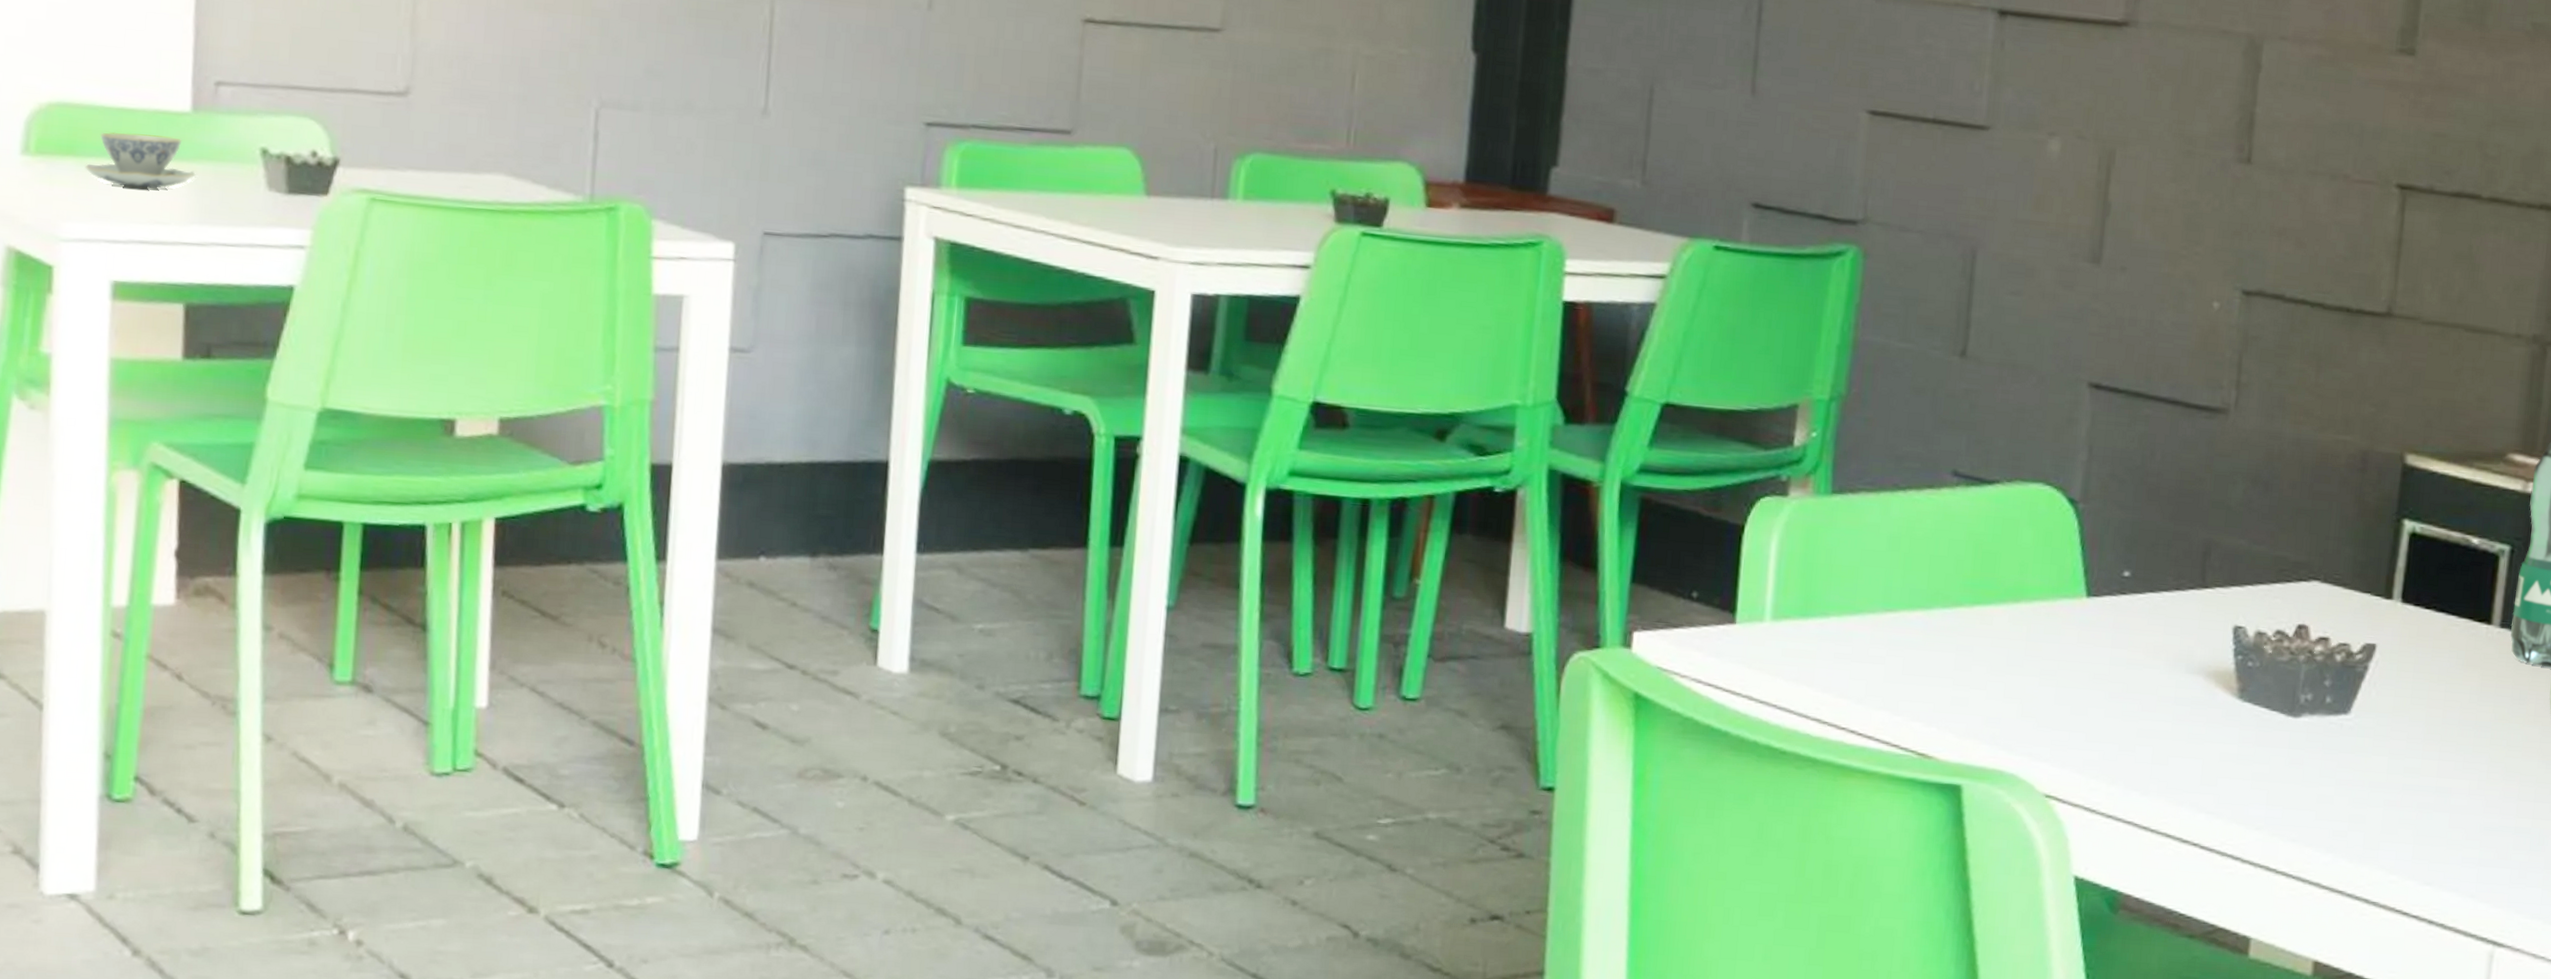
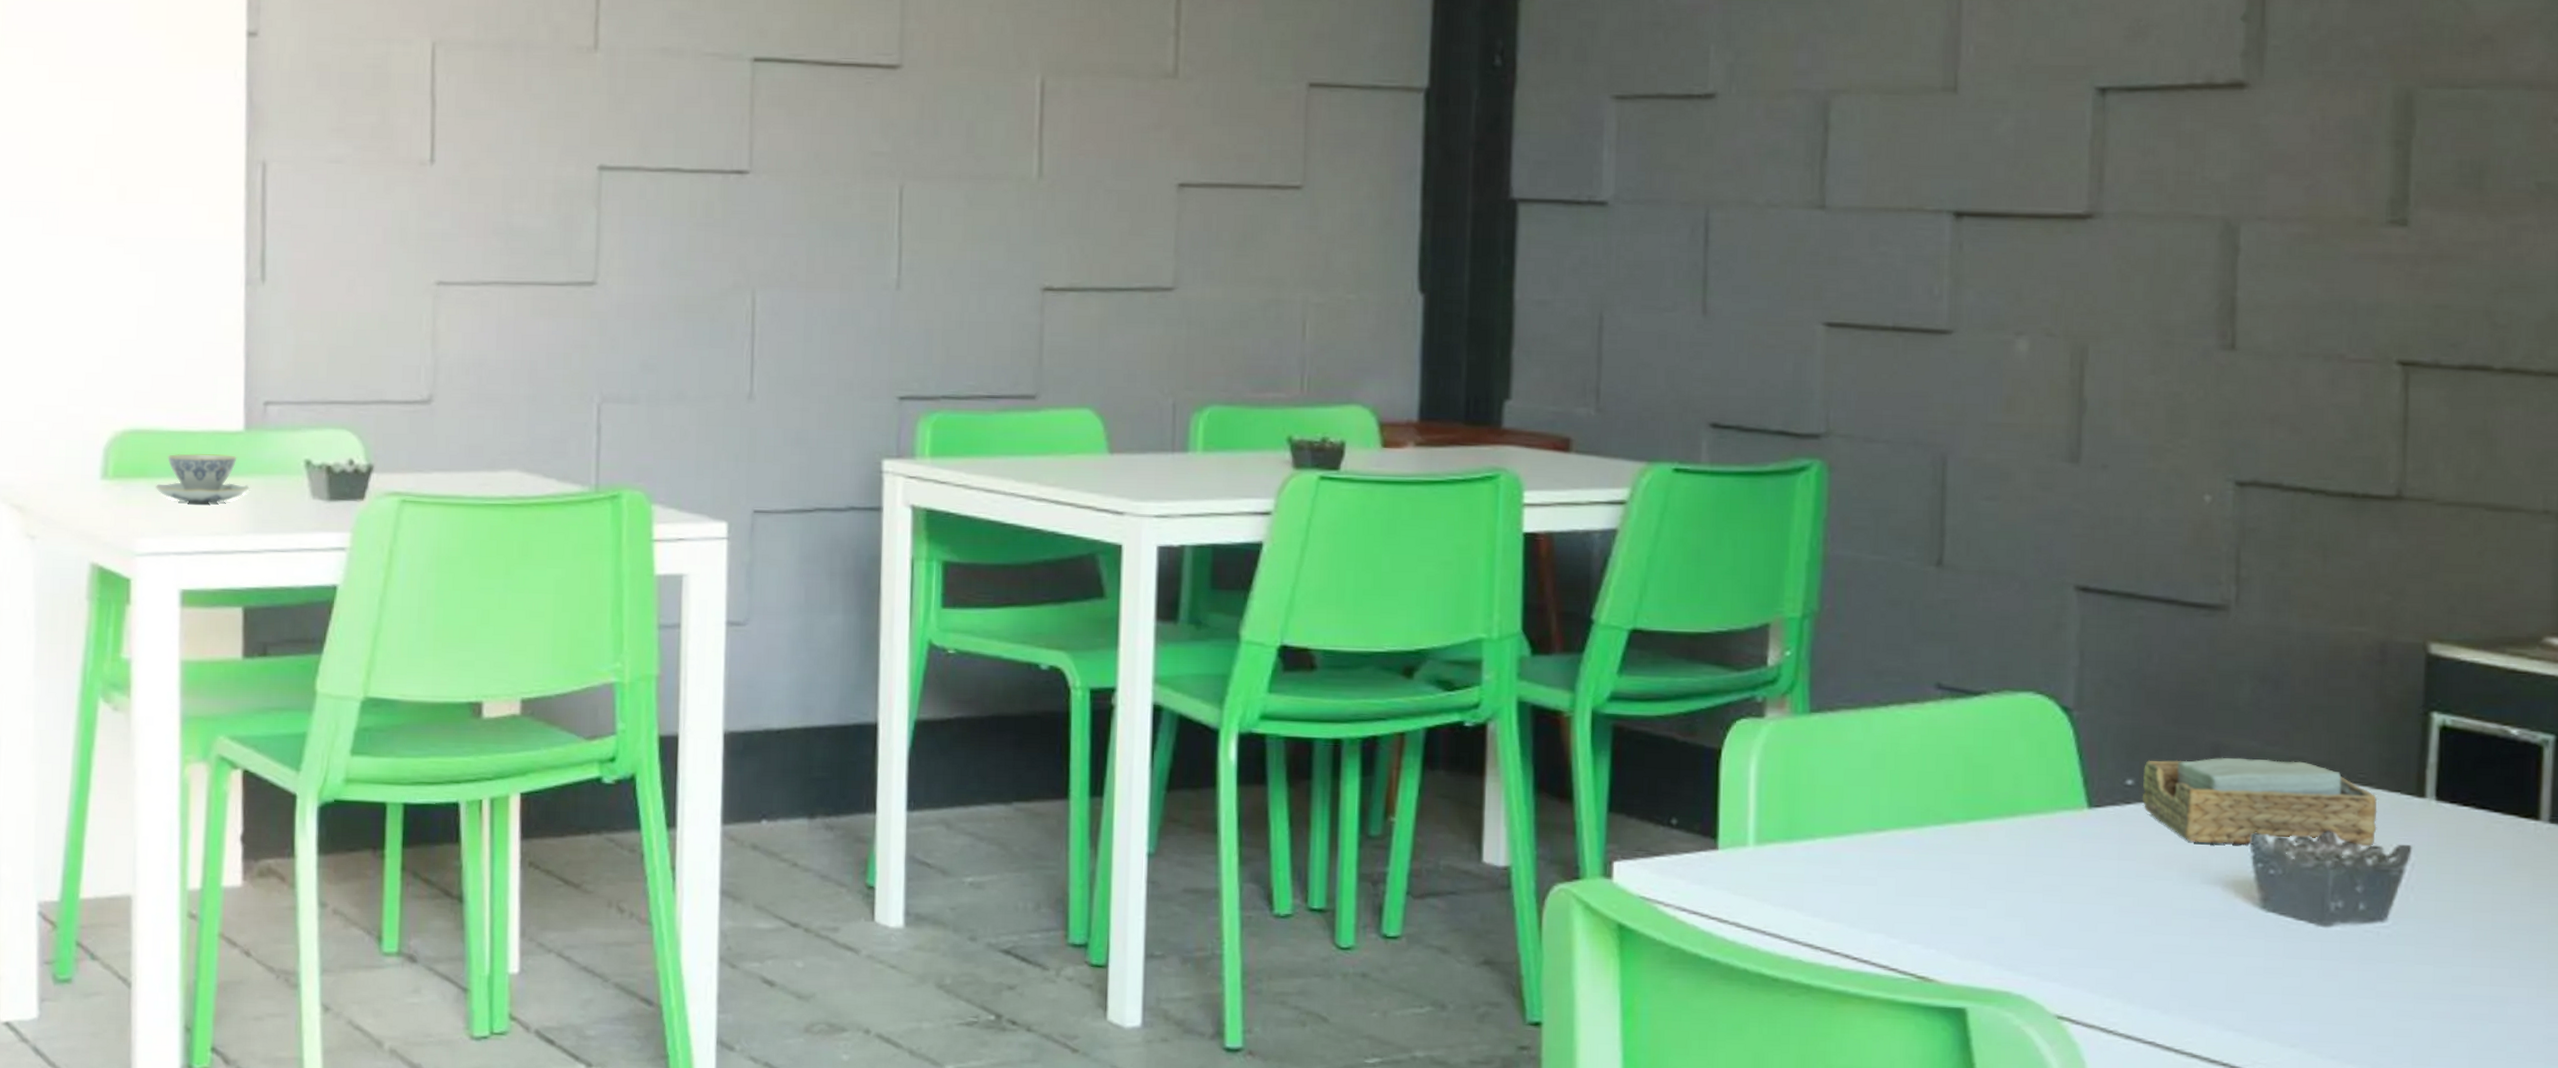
napkin holder: none [2136,553,2349,645] -> present [2142,757,2377,848]

